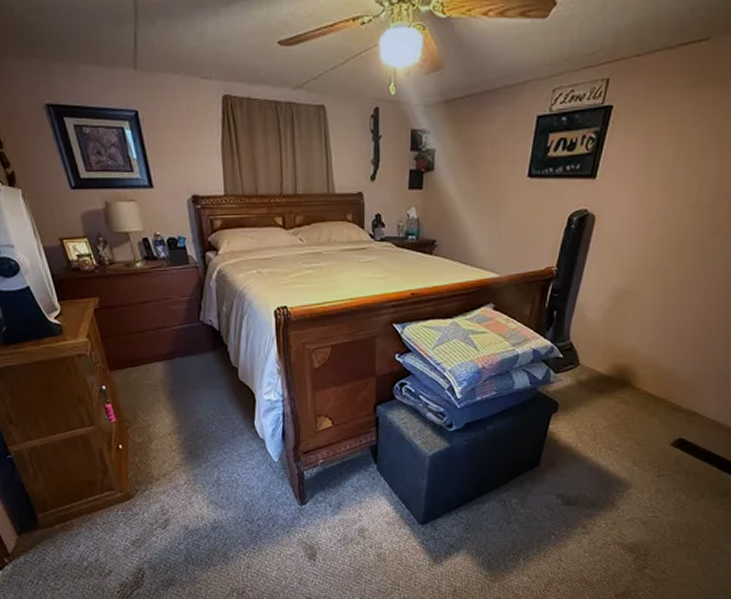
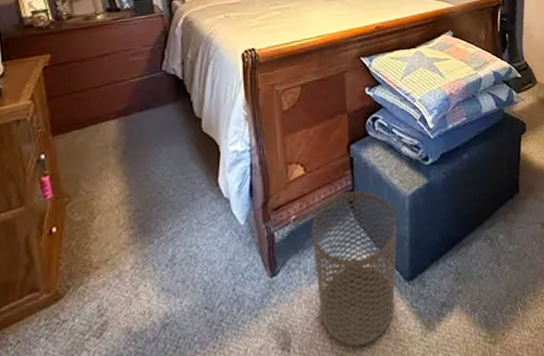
waste bin: none [337,446,415,565] -> present [311,190,397,347]

